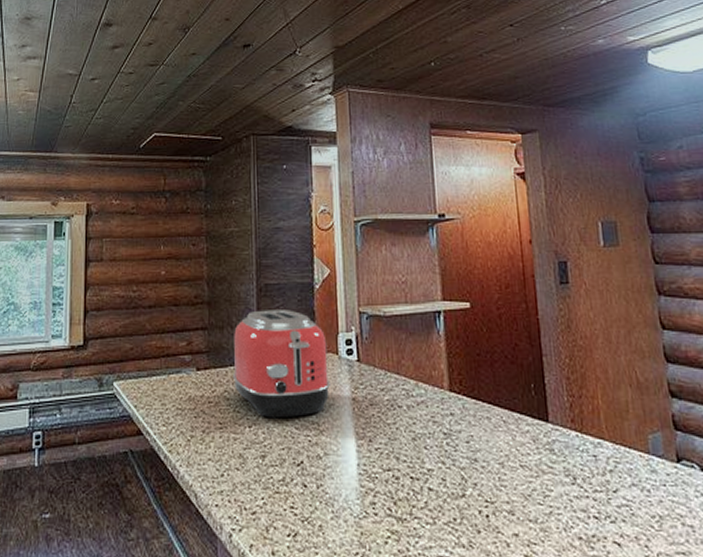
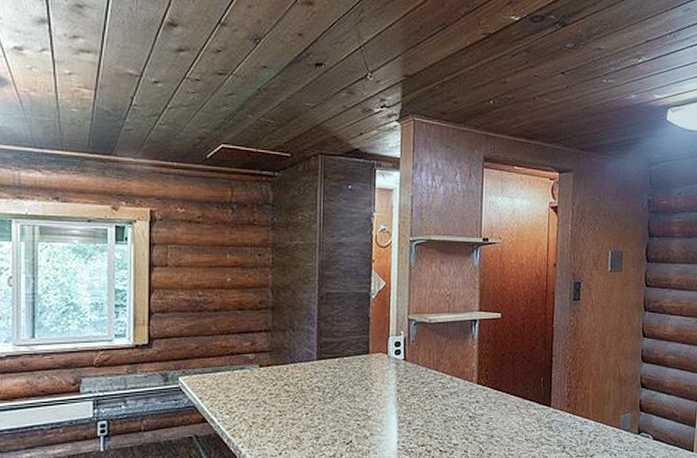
toaster: present [233,310,330,418] -> none [293,315,379,407]

